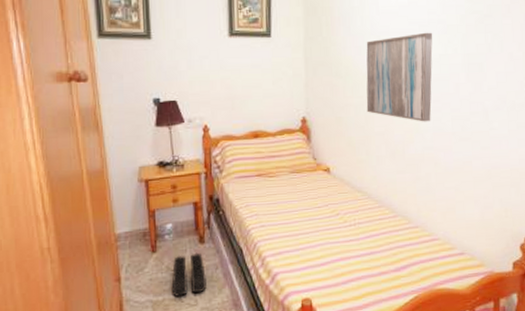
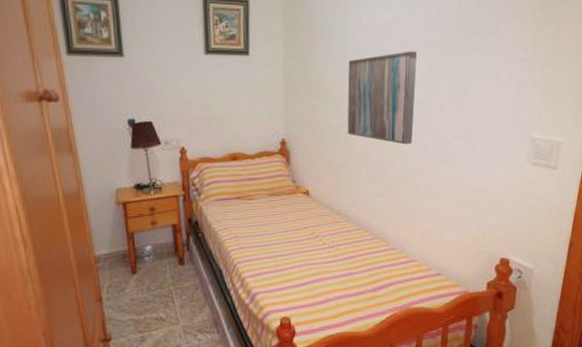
boots: present [171,252,208,297] -> none [152,273,188,316]

